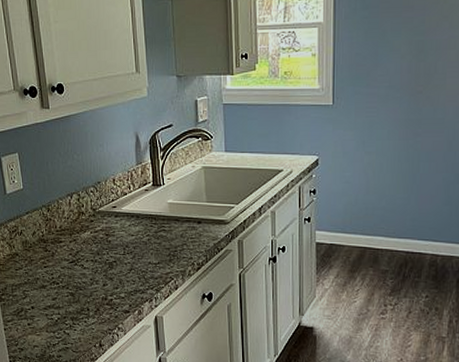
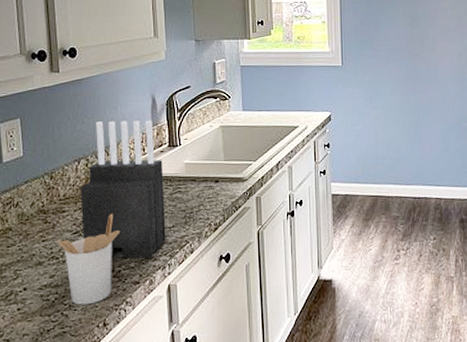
utensil holder: none [57,247,111,327] -> present [57,214,121,305]
knife block: none [74,158,152,290] -> present [80,120,166,261]

